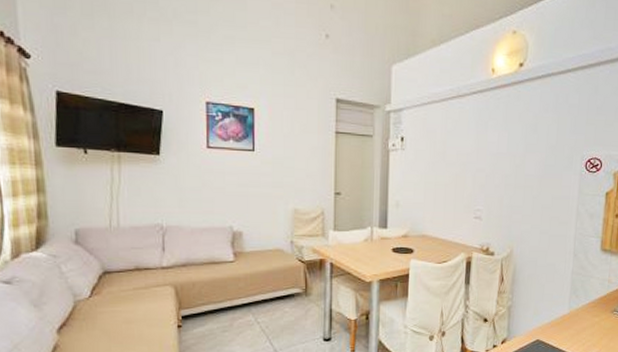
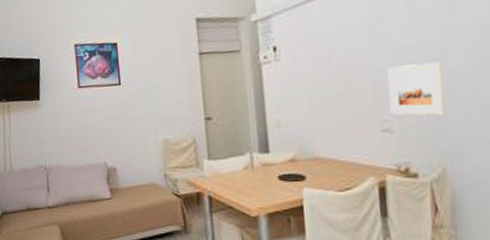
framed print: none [482,168,521,209] -> present [387,62,446,115]

